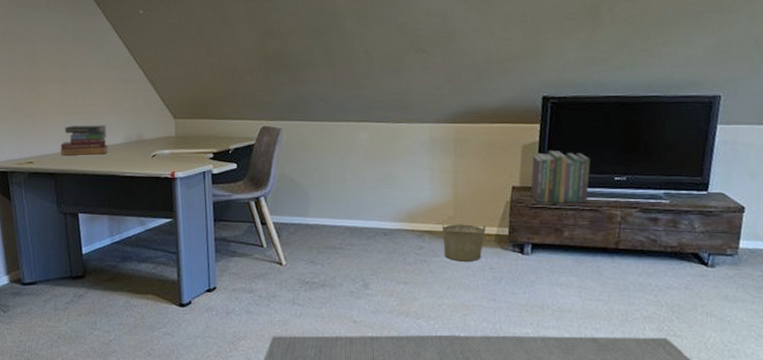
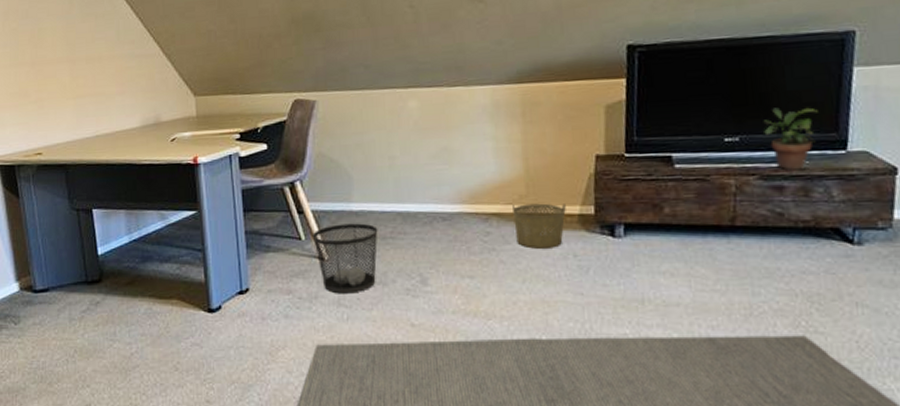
books: present [60,125,109,155] -> none [70,107,123,144]
waste bin: none [273,235,329,294] -> present [312,223,378,294]
books: present [531,150,591,204] -> none [618,108,693,174]
potted plant: none [646,154,688,206] -> present [764,107,818,171]

